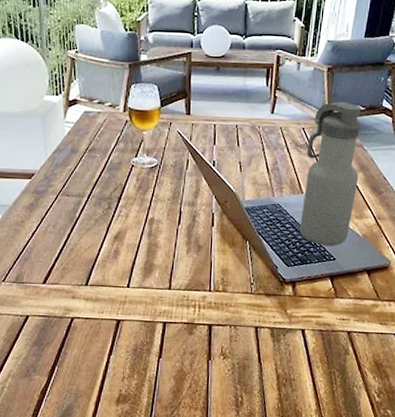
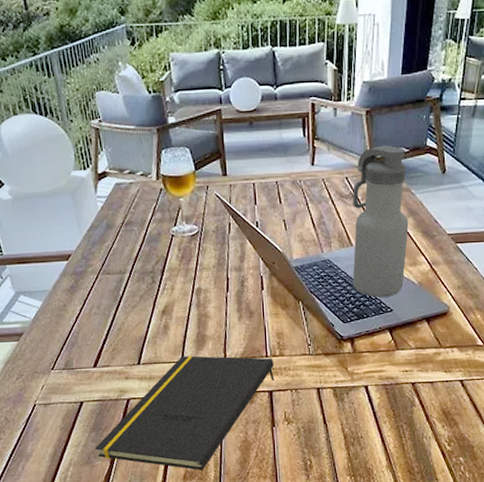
notepad: none [34,282,216,395] -> present [94,356,275,471]

